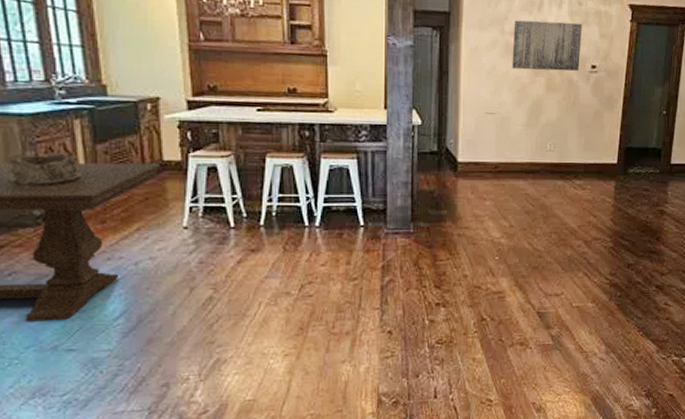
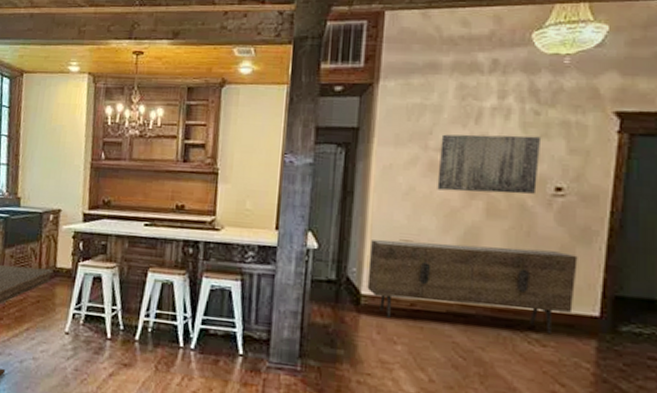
sideboard: none [462,113,605,181] -> present [367,239,578,335]

